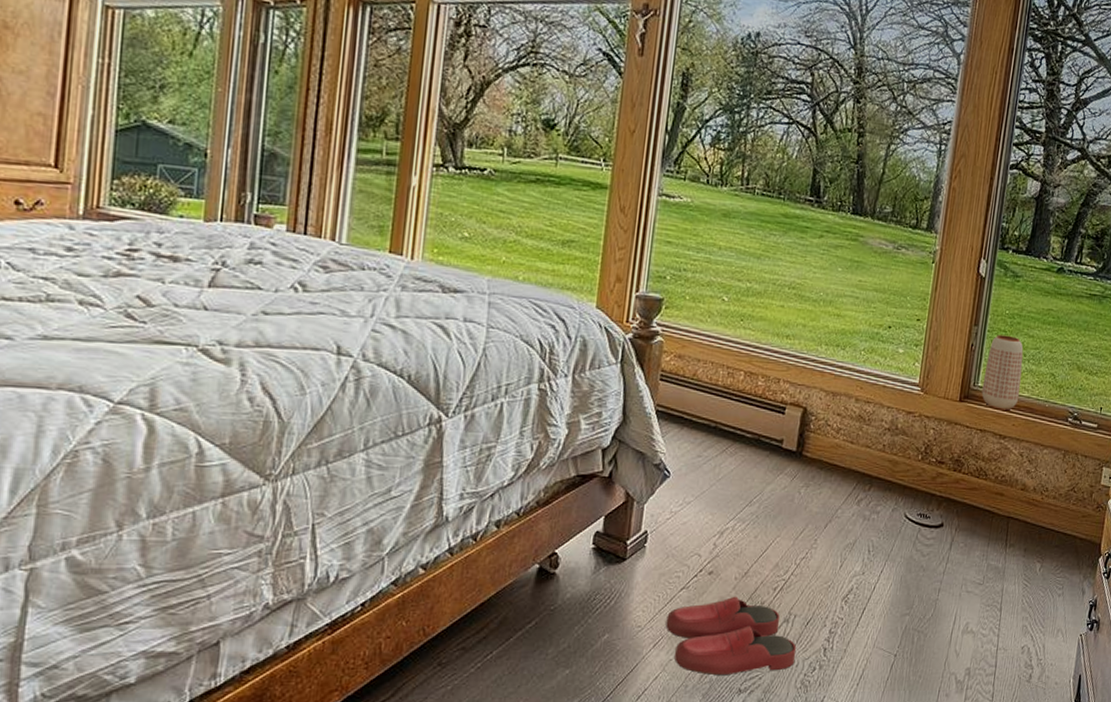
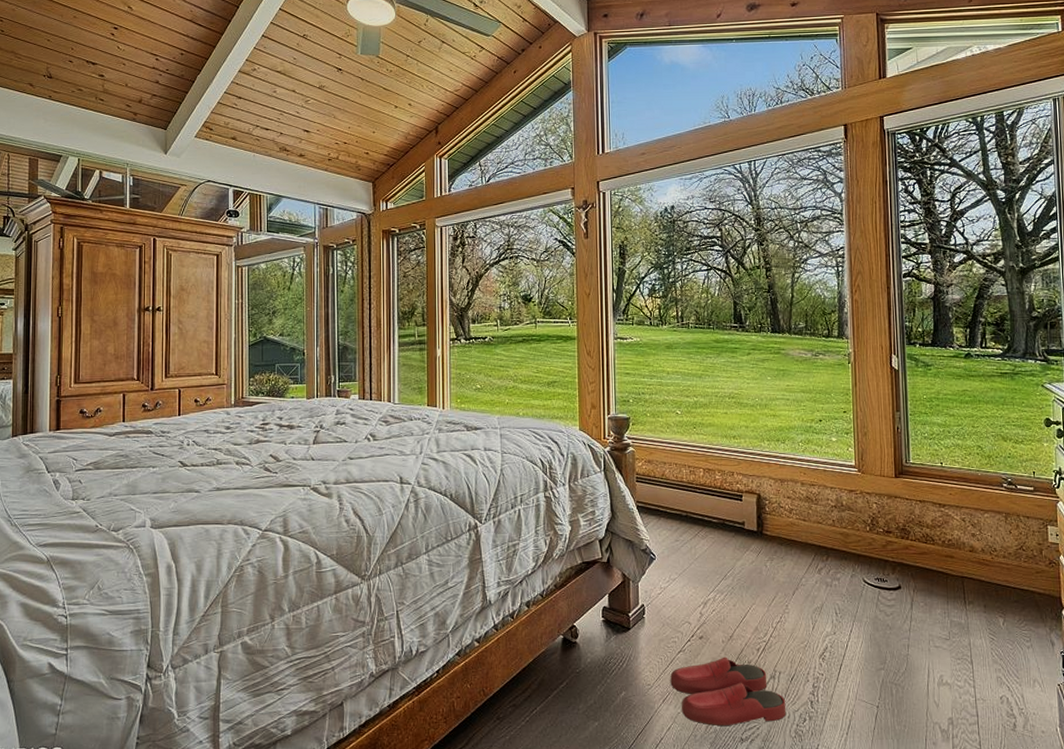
vase: present [981,334,1024,411] -> none [914,416,951,482]

